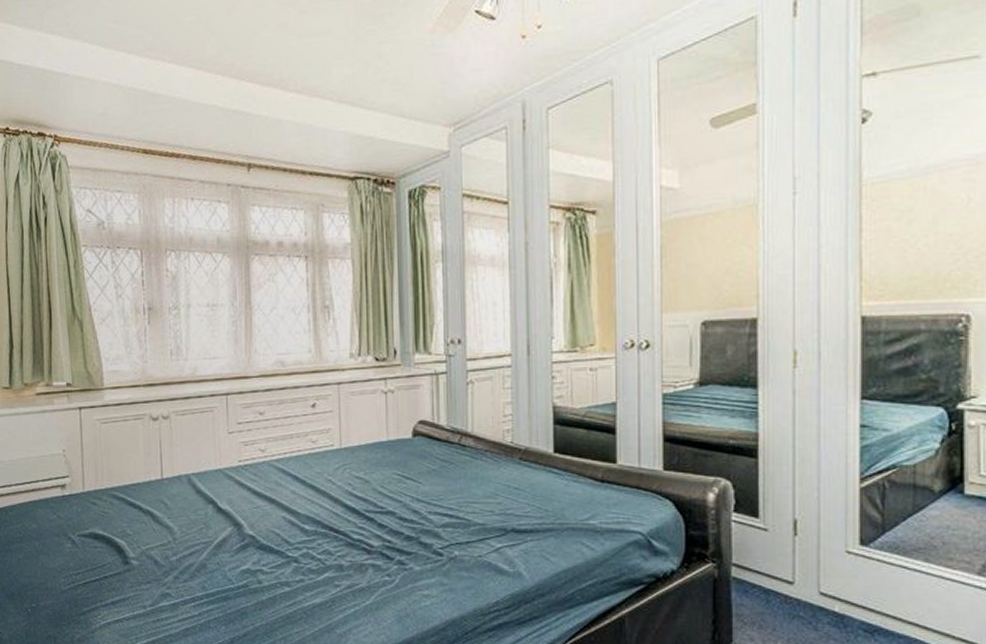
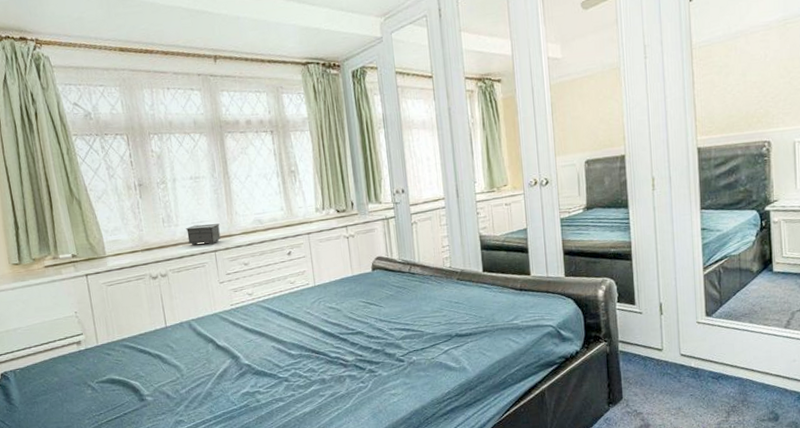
jewelry box: none [195,361,235,386] -> present [185,223,221,246]

